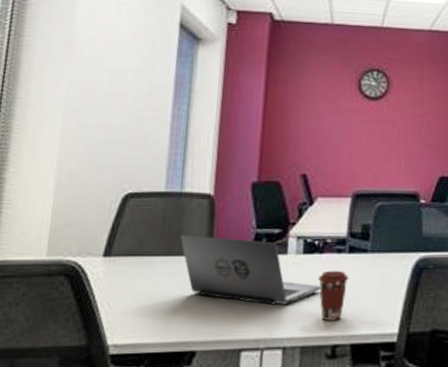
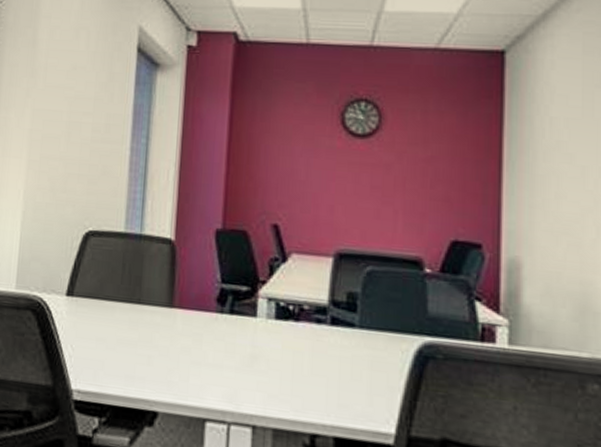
laptop: present [180,234,321,305] -> none [140,280,297,376]
coffee cup: present [318,270,348,322] -> none [293,343,331,405]

